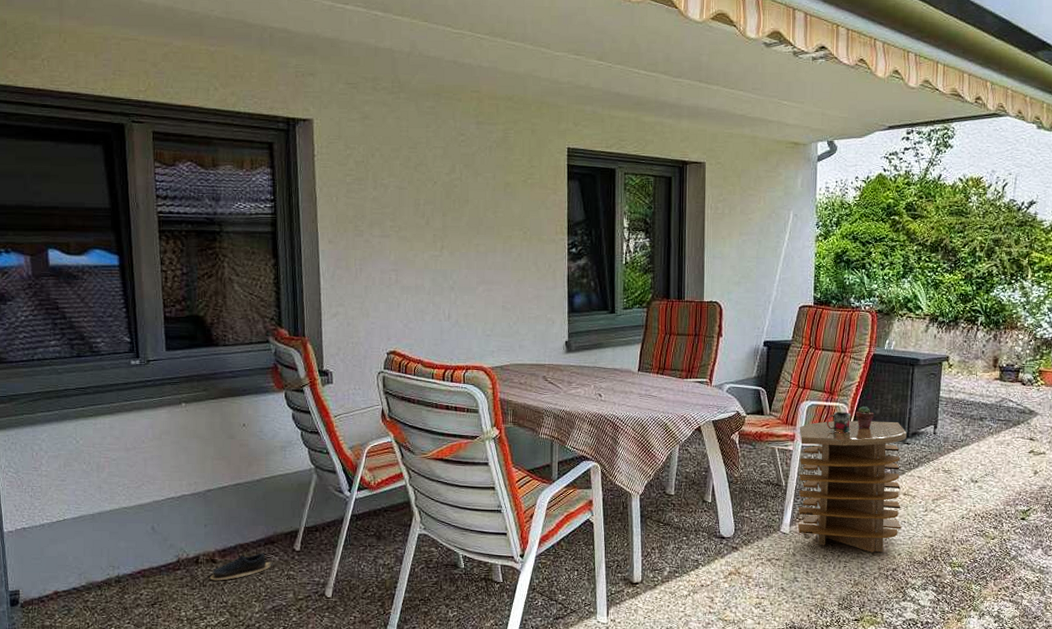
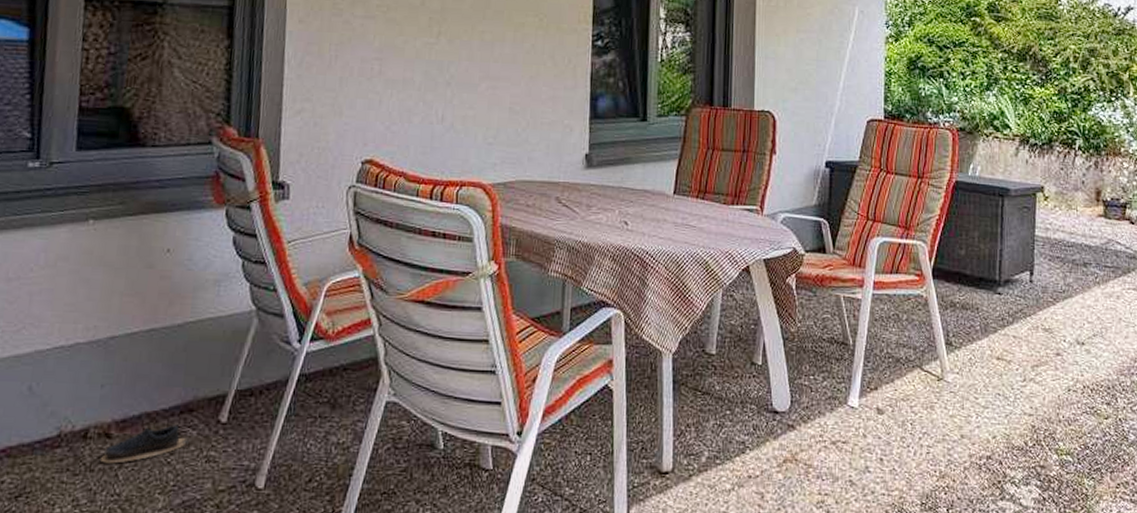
side table: present [797,420,907,553] -> none [868,263,998,435]
mug: present [826,411,851,433] -> none [901,251,931,279]
potted succulent: present [856,405,874,429] -> none [937,244,959,275]

